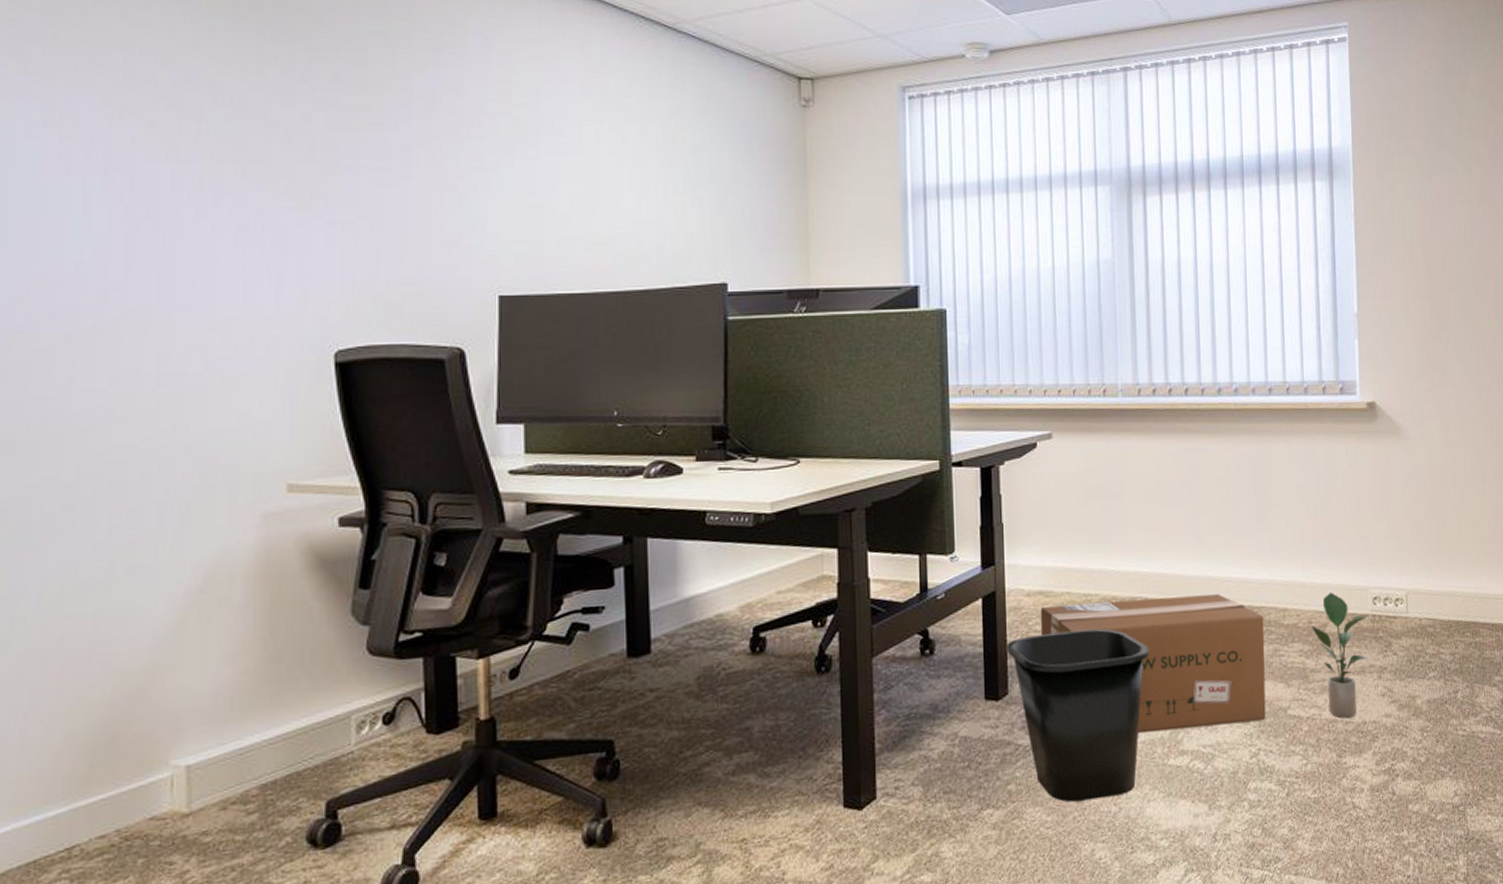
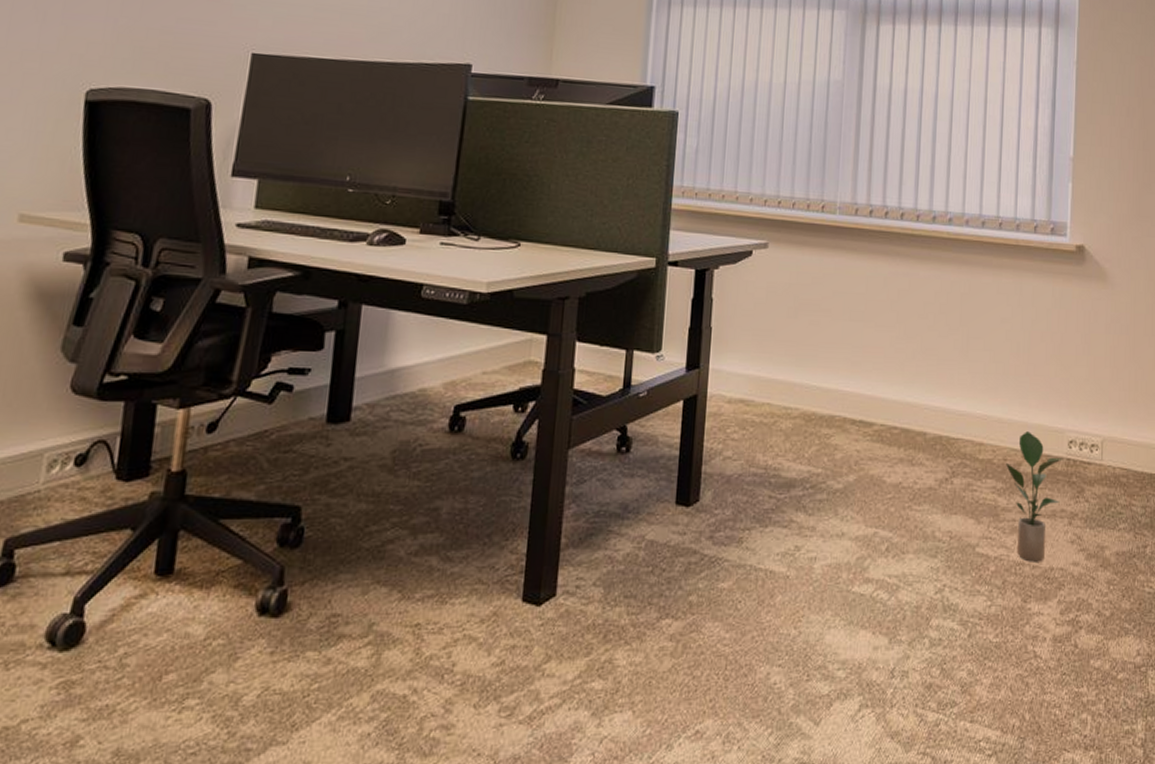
waste bin: present [1006,628,1150,802] -> none [701,443,844,620]
box: present [1040,594,1266,734] -> none [737,416,960,556]

